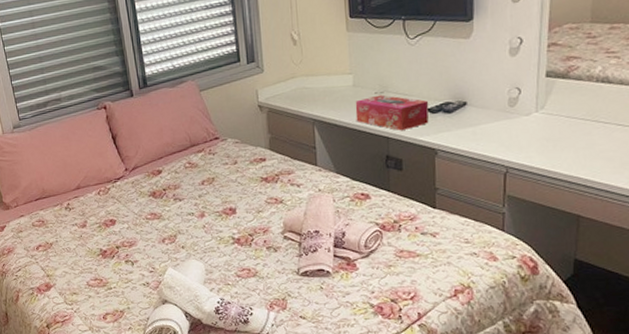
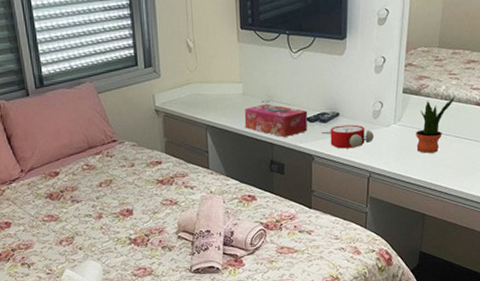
alarm clock: none [445,114,510,142] -> present [321,124,374,149]
potted plant: none [564,76,616,145] -> present [416,95,456,153]

